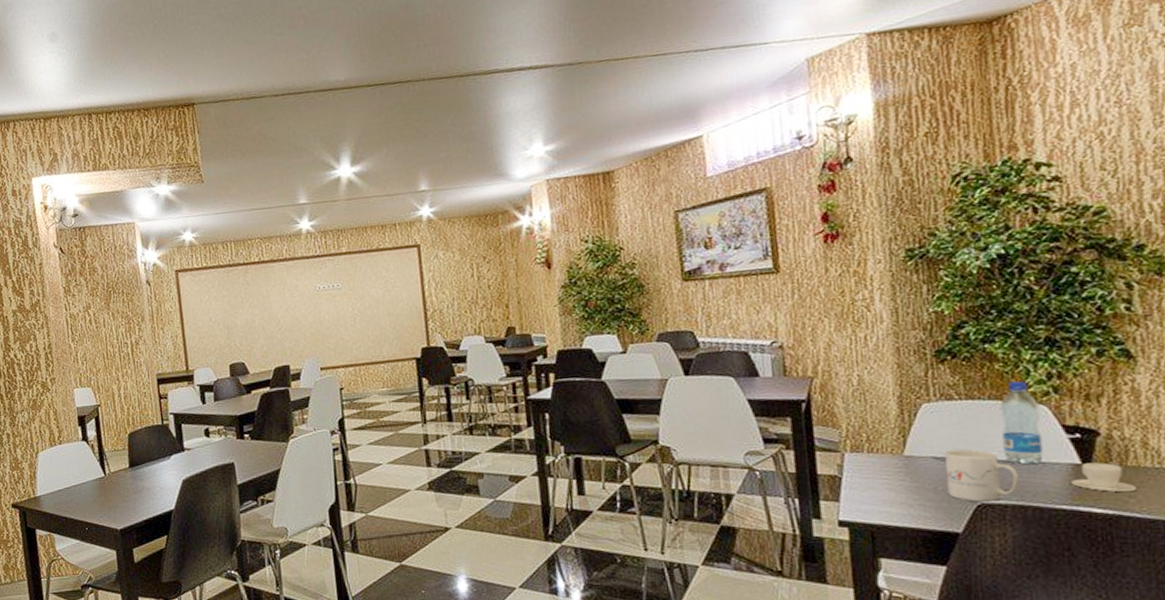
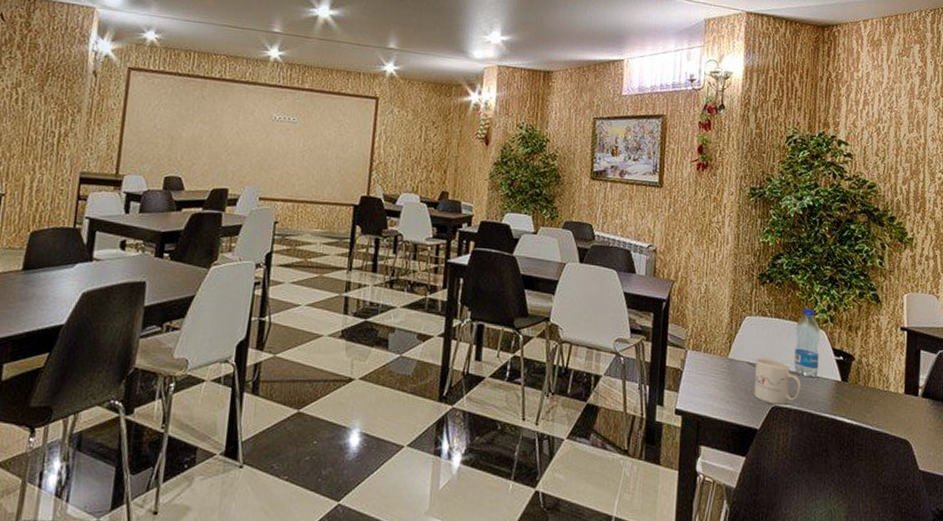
teacup: present [1072,462,1137,493] -> none [834,381,872,408]

